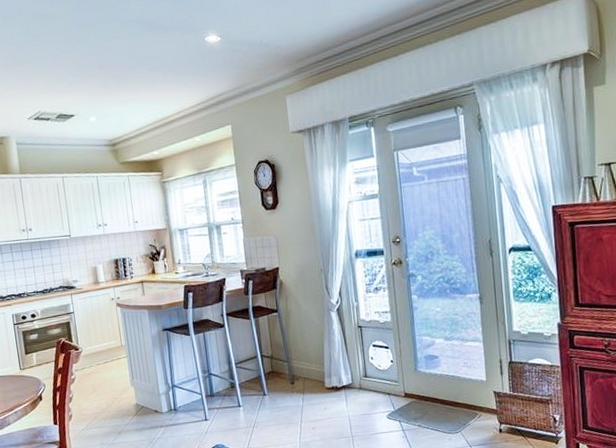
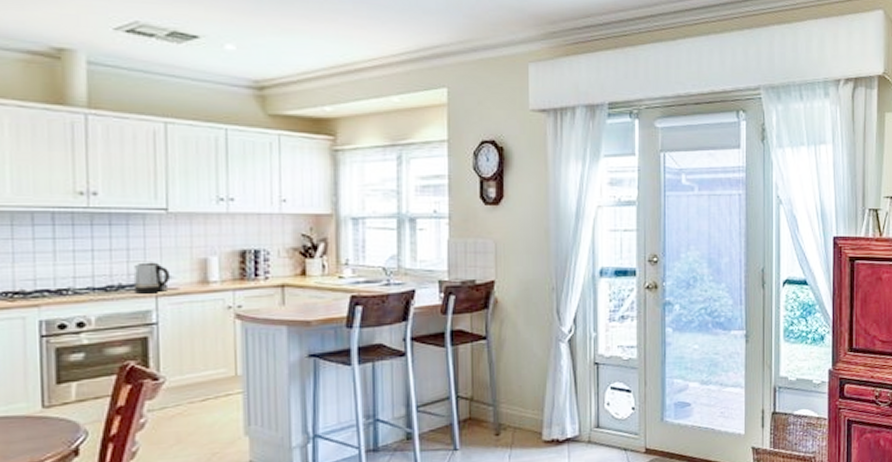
kettle: none [57,271,77,294] -> present [133,262,171,294]

